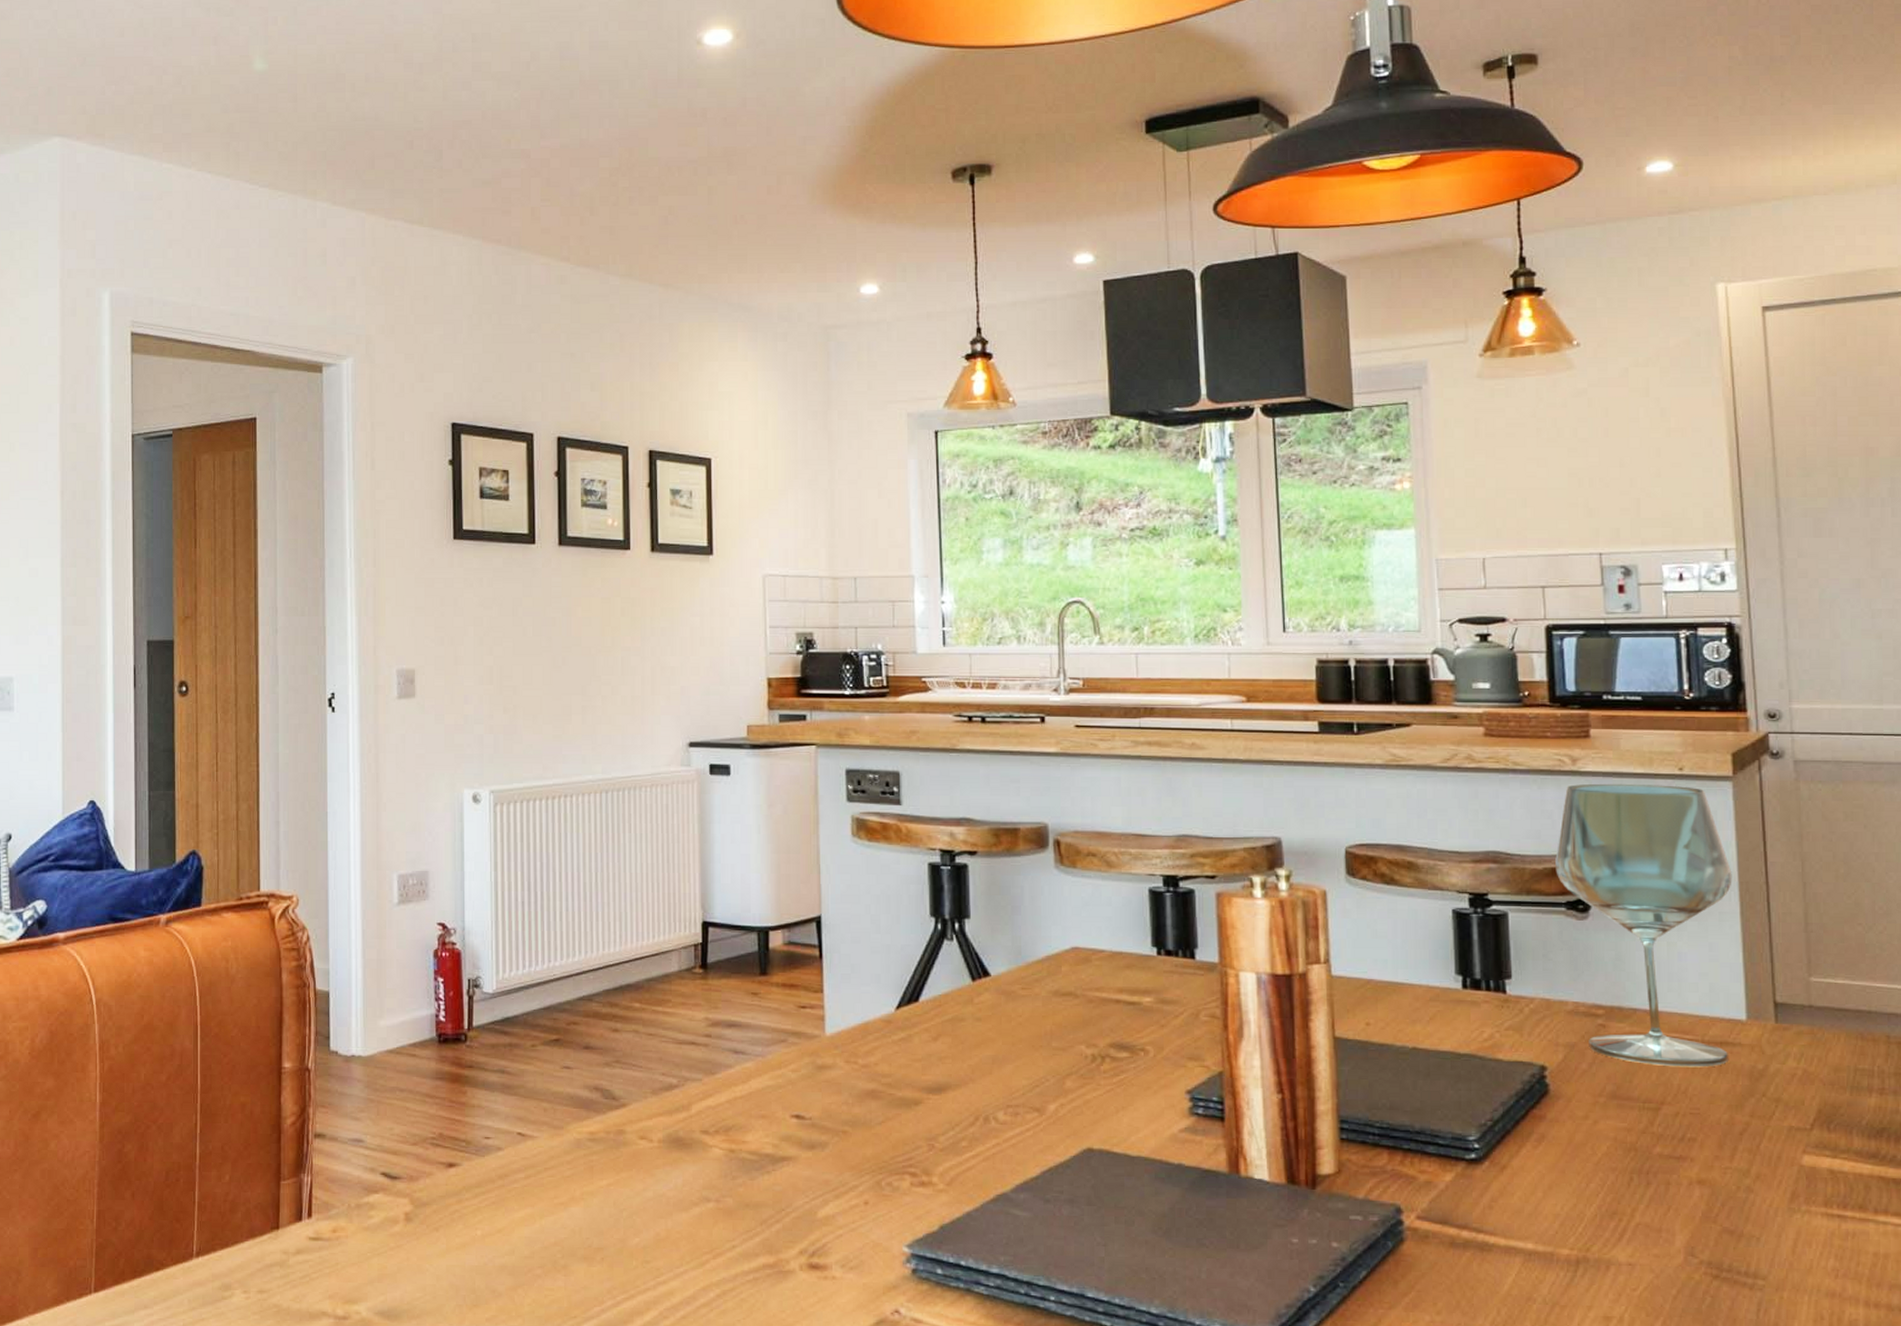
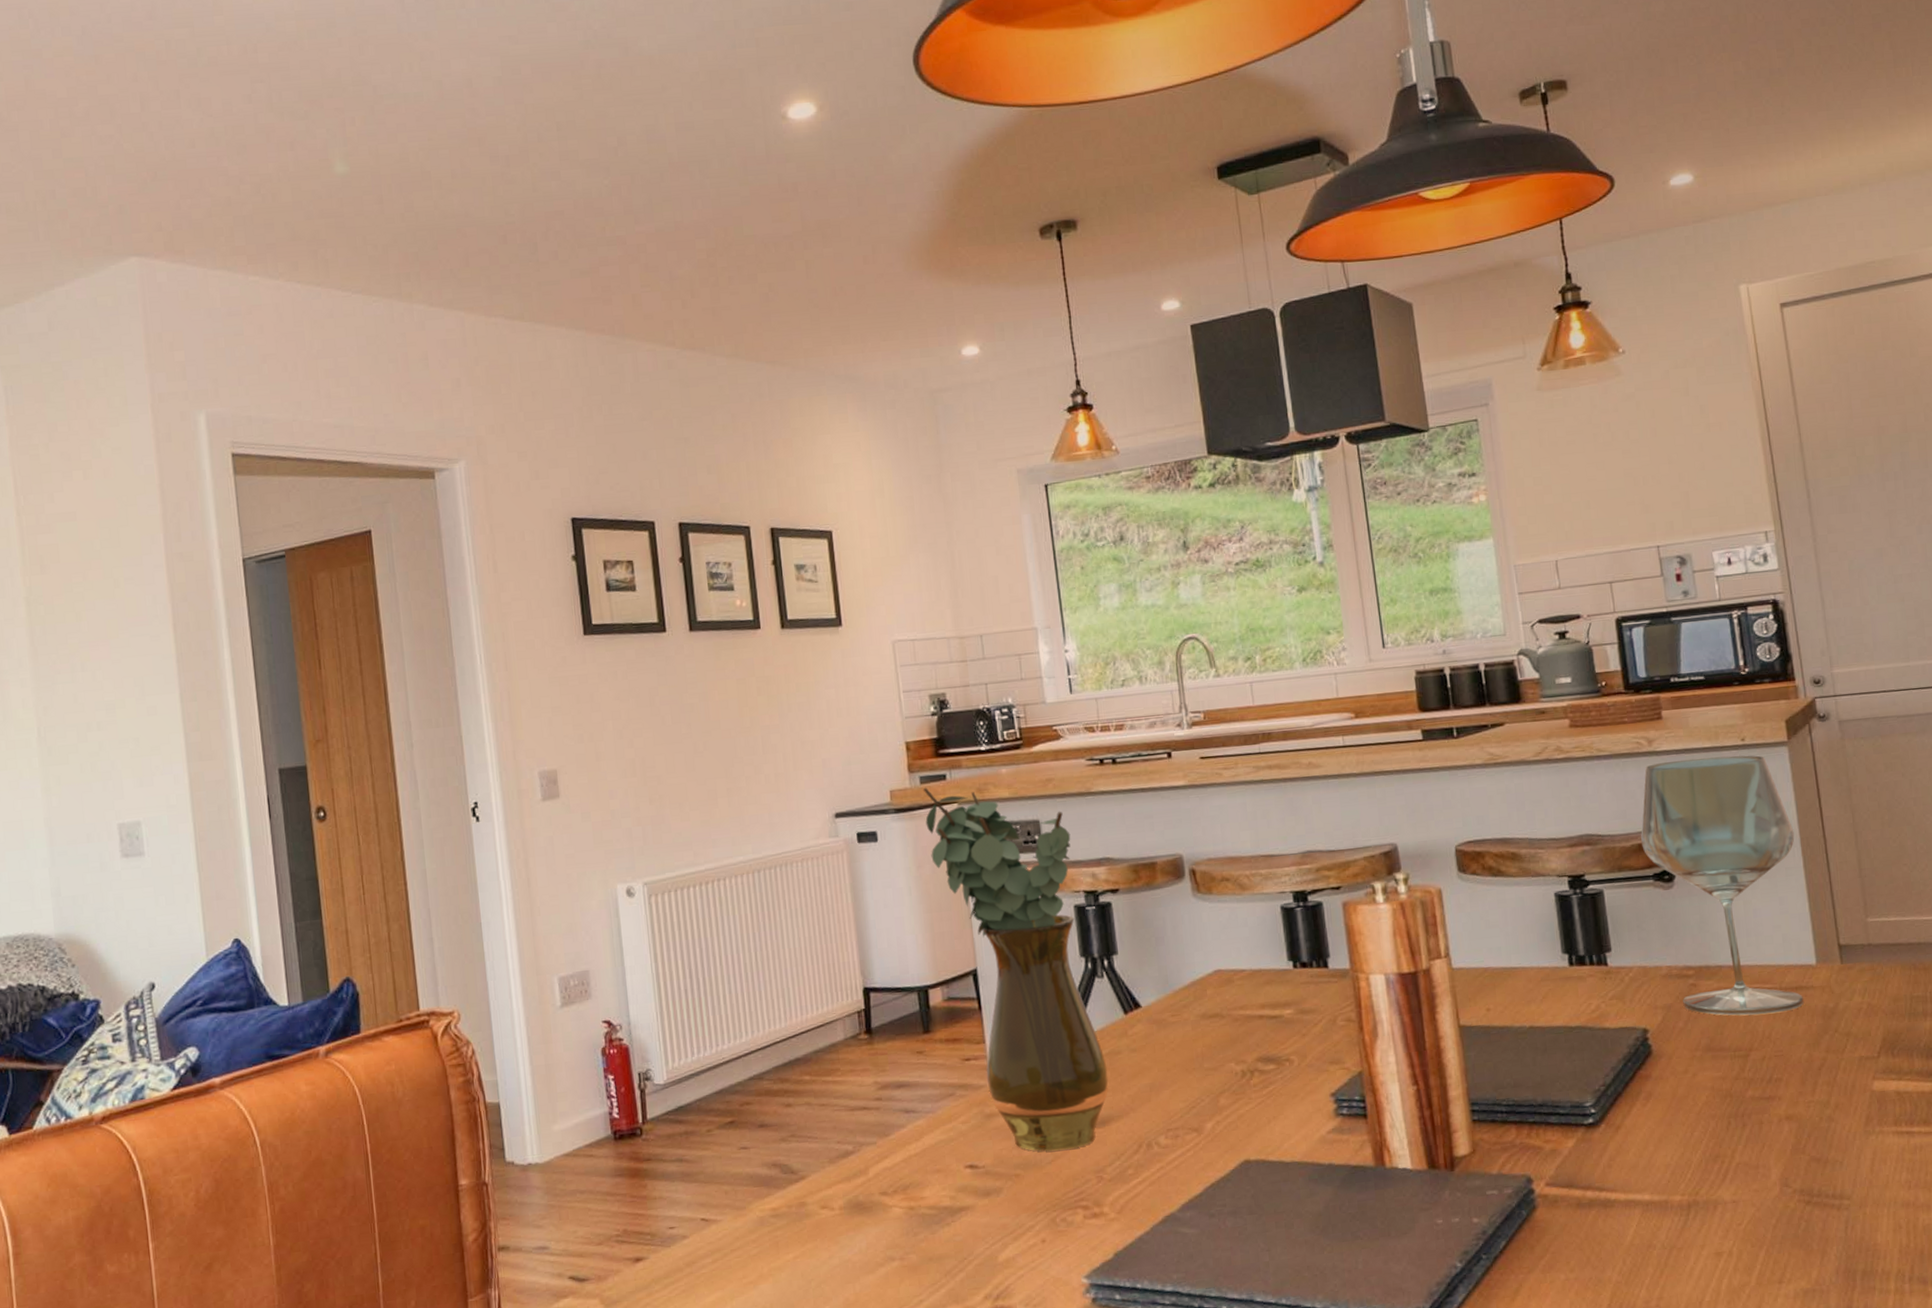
vase: none [781,726,949,1112] -> present [923,787,1109,1151]

